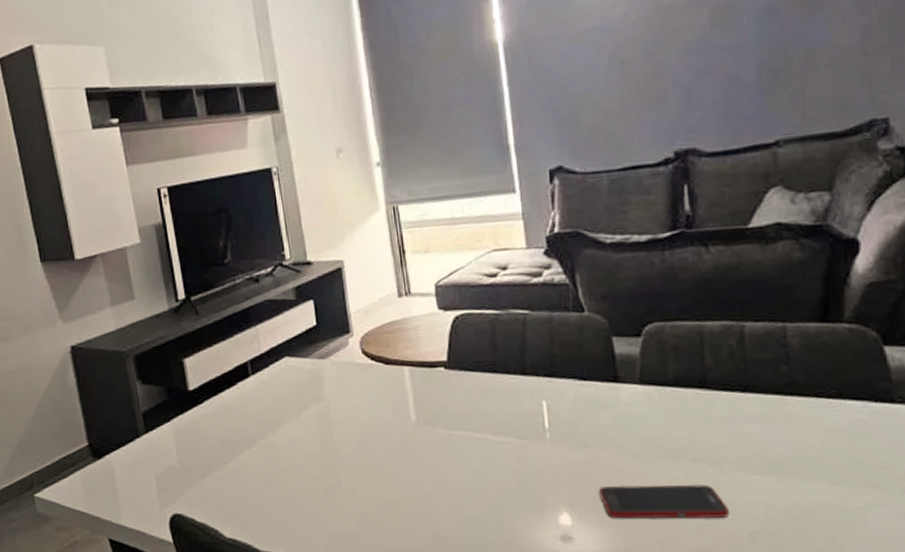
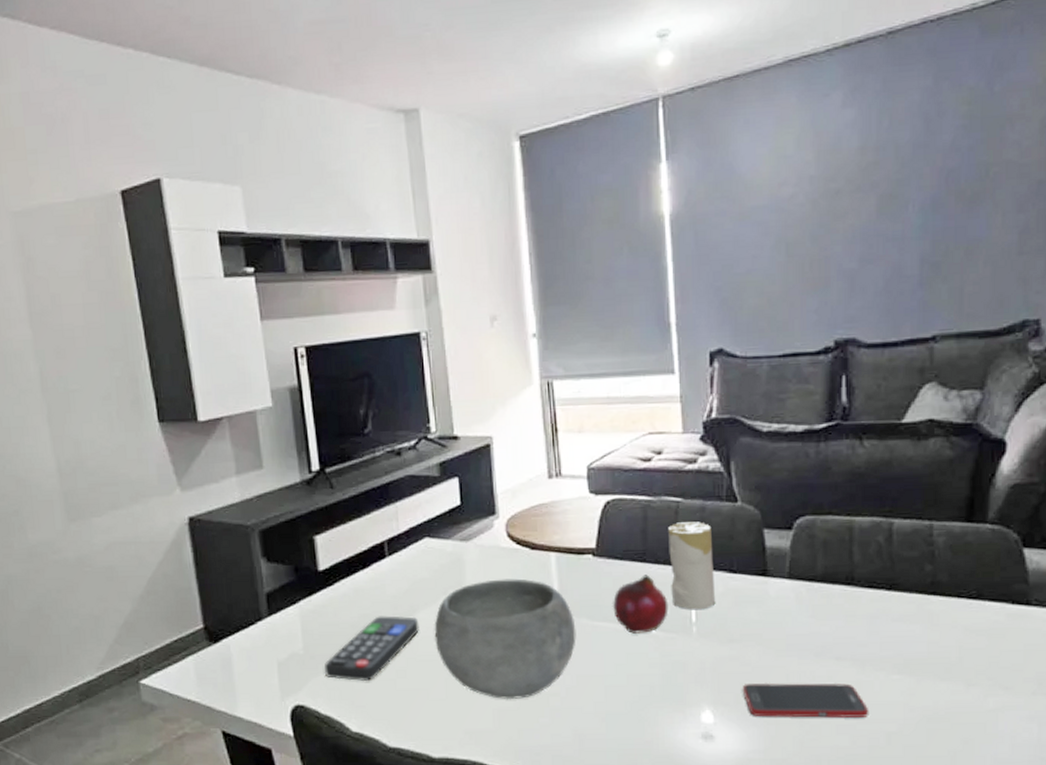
remote control: none [198,430,284,492] -> present [325,616,419,682]
bowl: none [297,392,433,506] -> present [434,578,576,700]
fruit: none [466,384,522,441] -> present [612,575,669,634]
candle: none [517,332,568,417] -> present [668,522,716,610]

